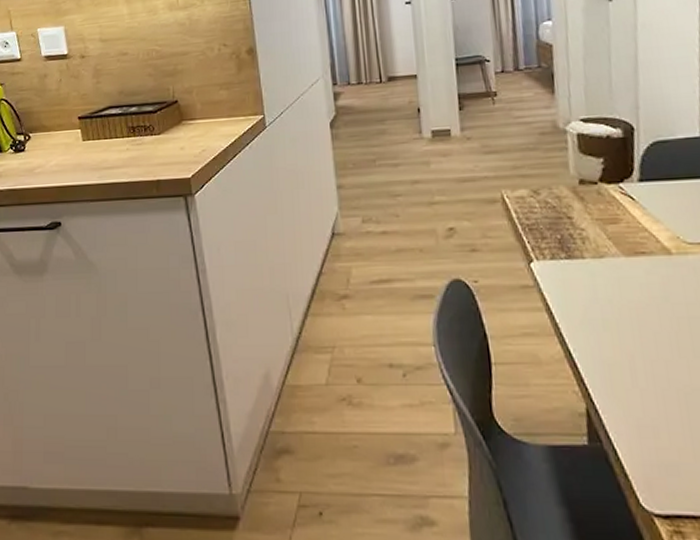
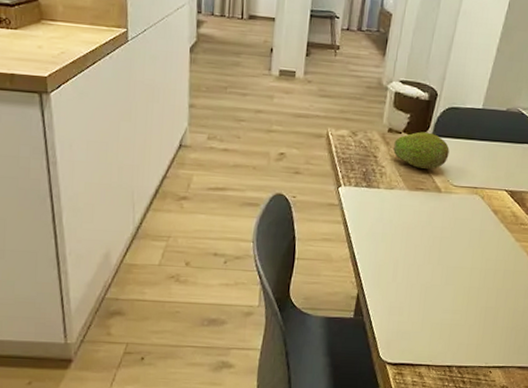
fruit: none [589,177,670,227] -> present [392,131,450,170]

